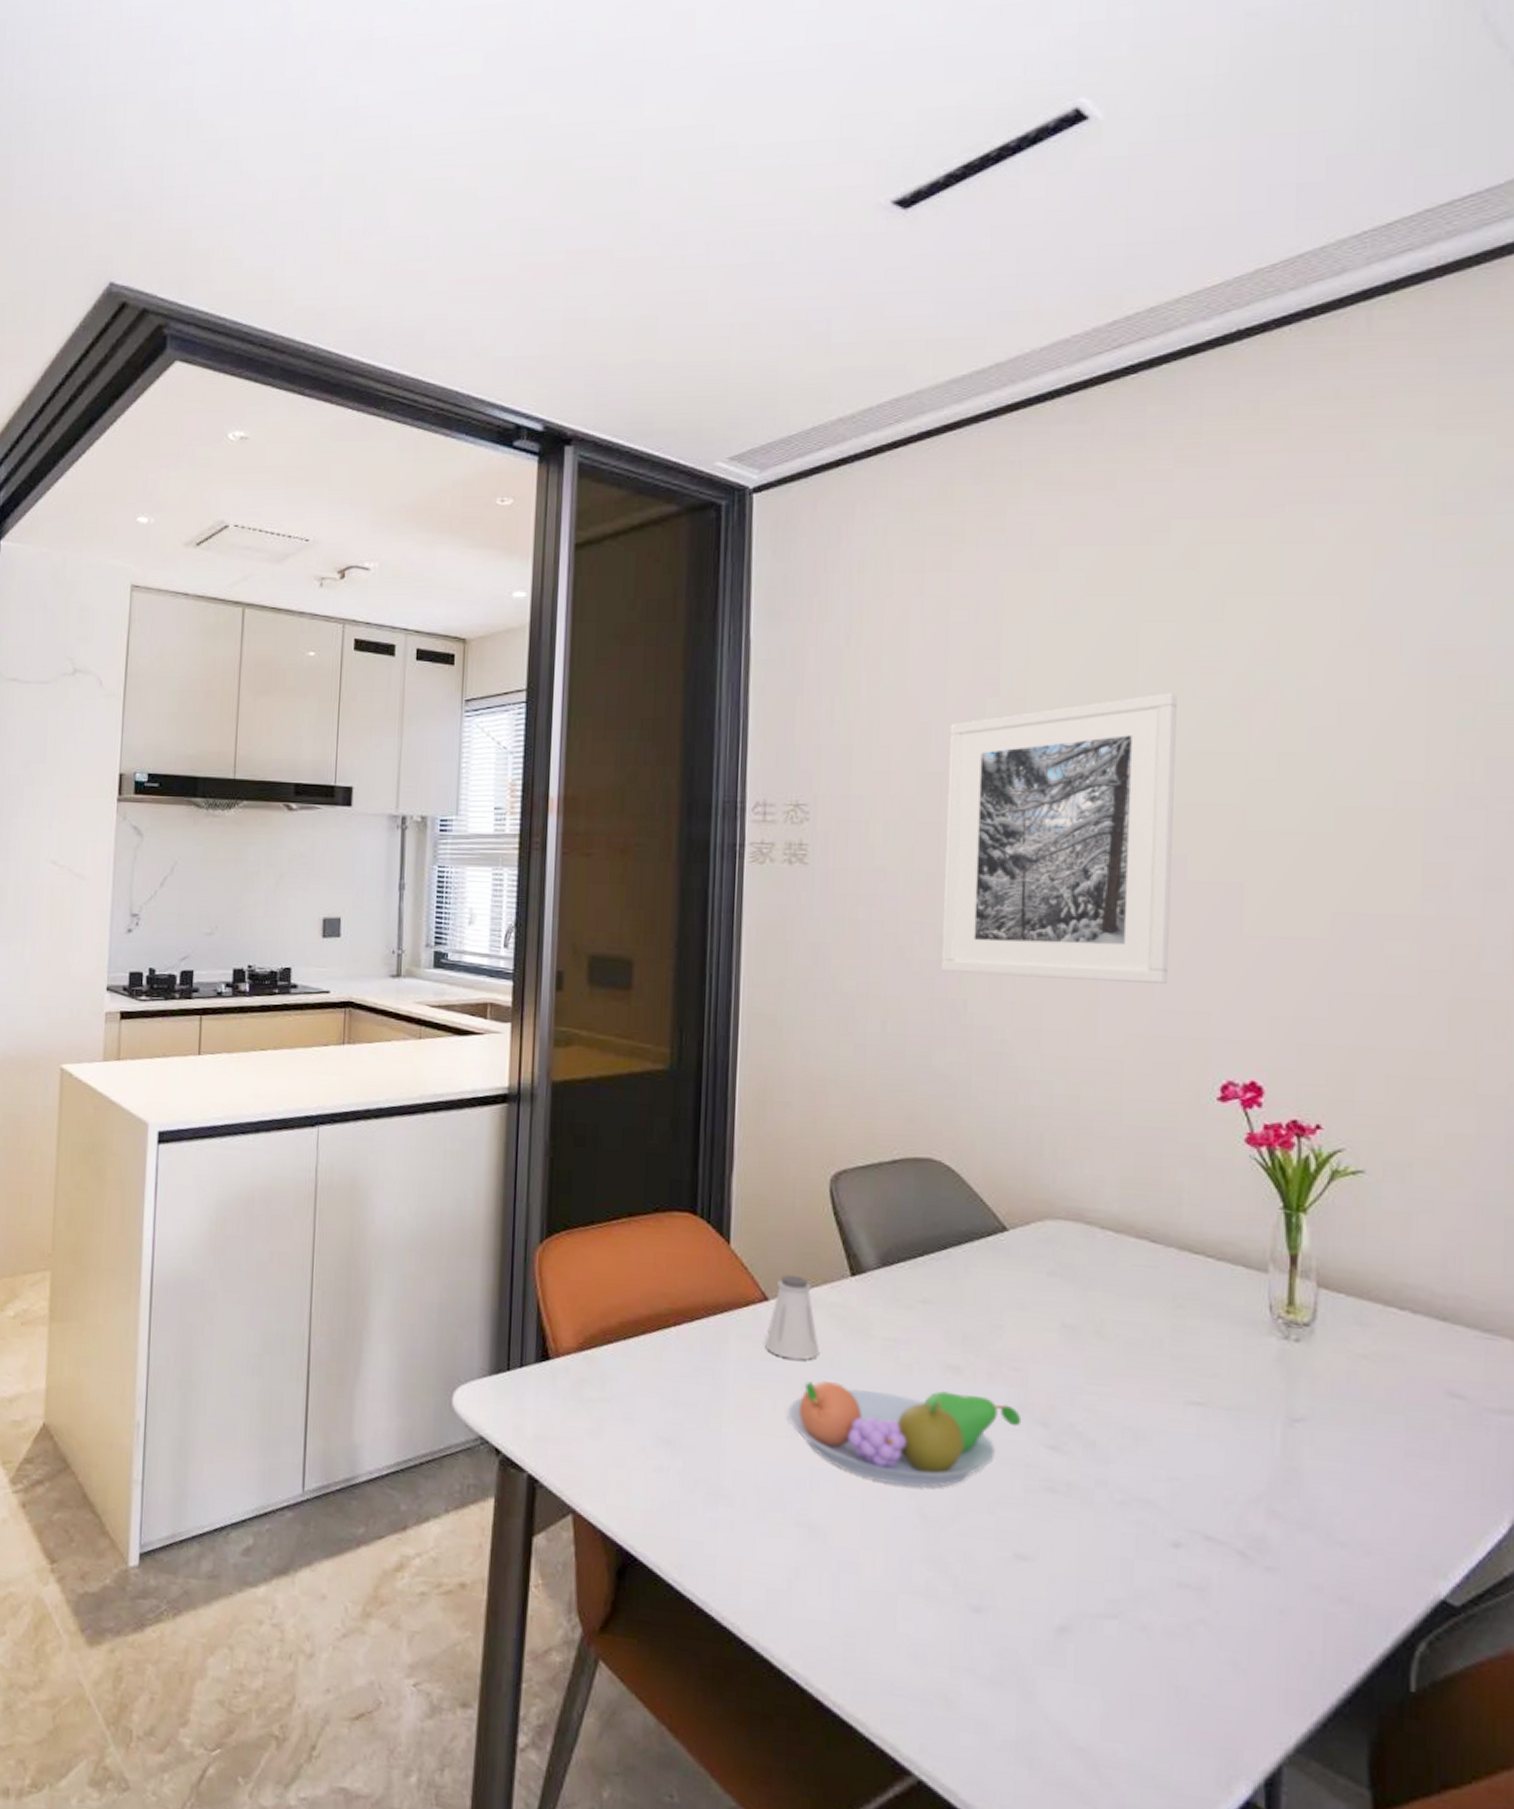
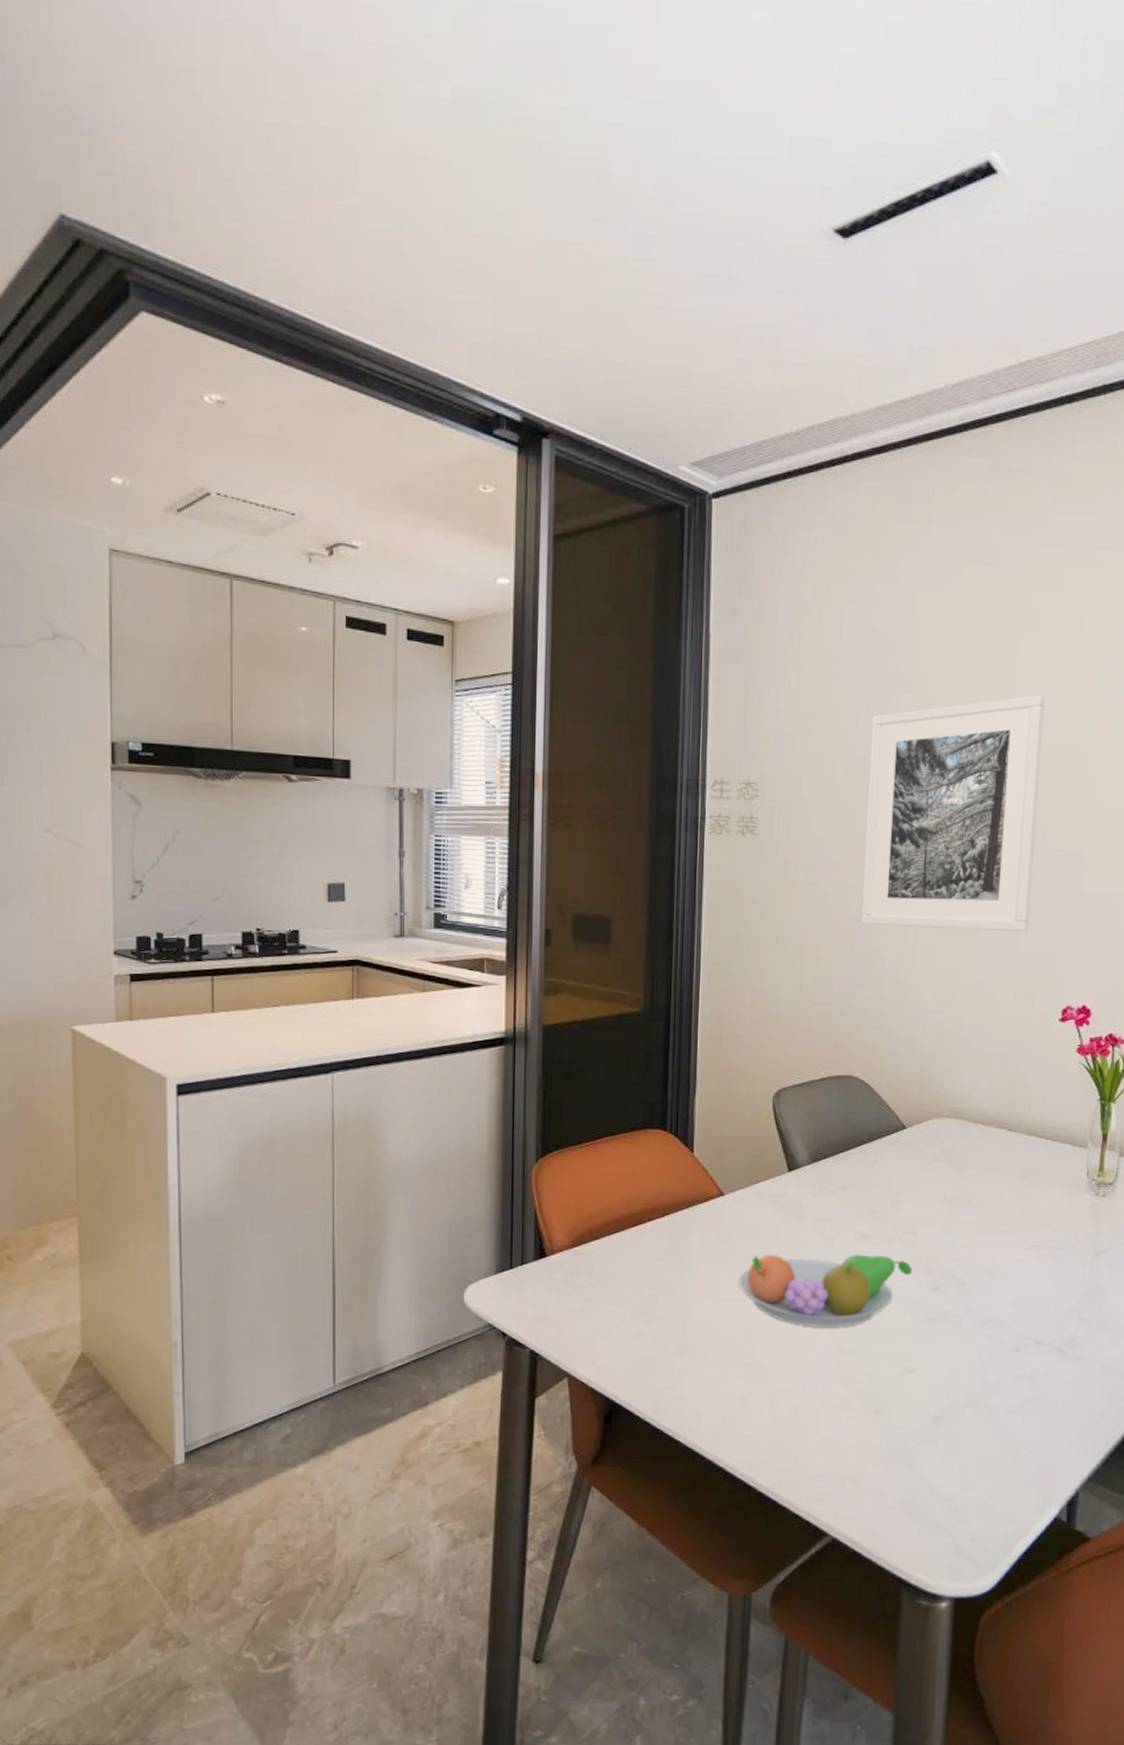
saltshaker: present [765,1274,820,1360] -> none [721,1173,764,1240]

